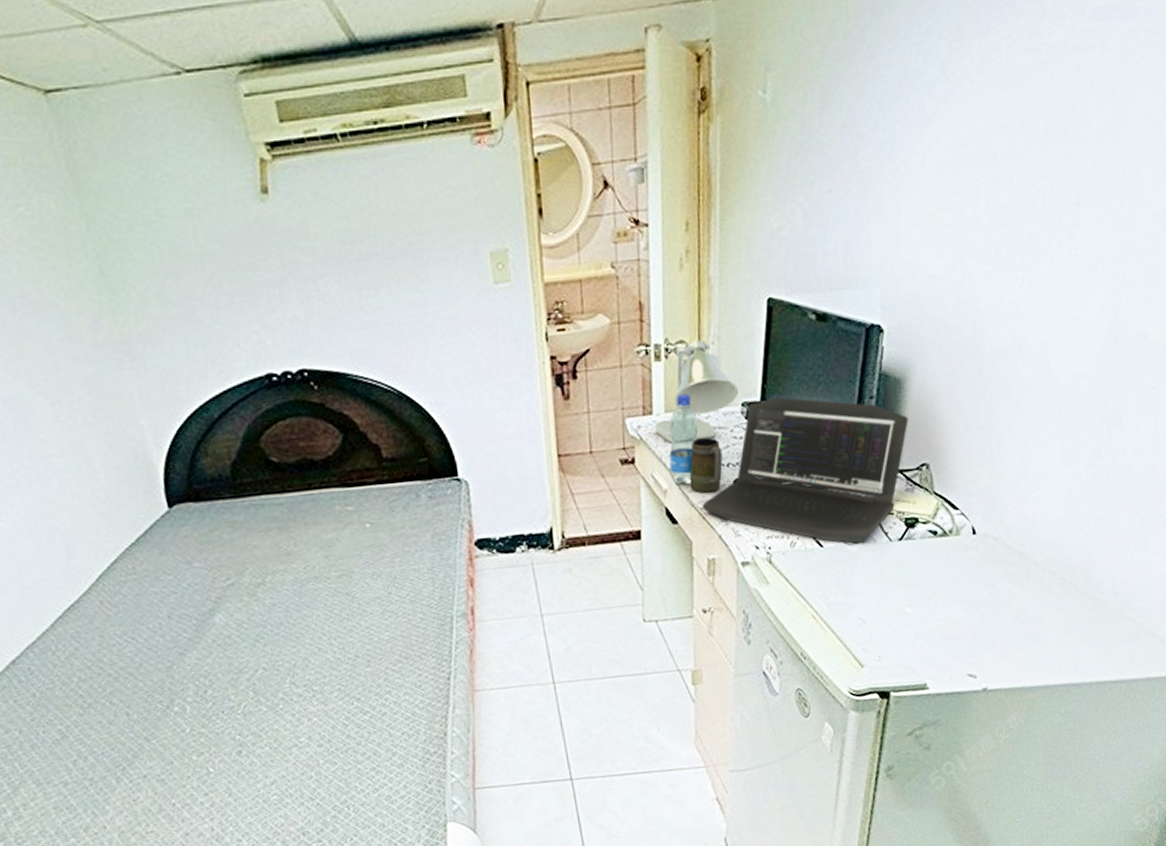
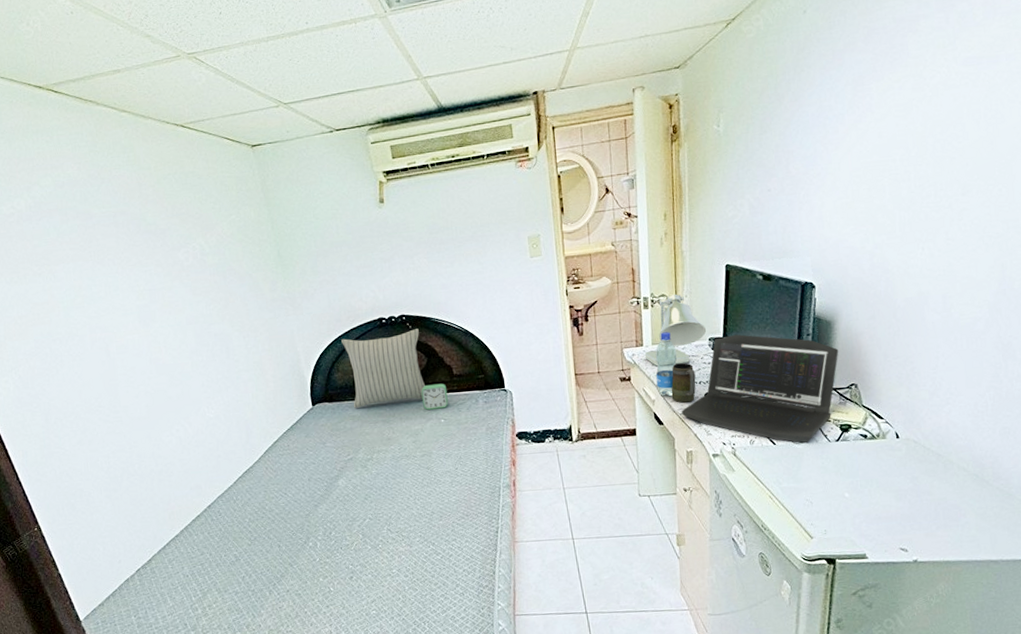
pillow: none [209,390,341,510] -> present [341,329,425,408]
alarm clock: none [334,471,376,510] -> present [421,383,448,410]

